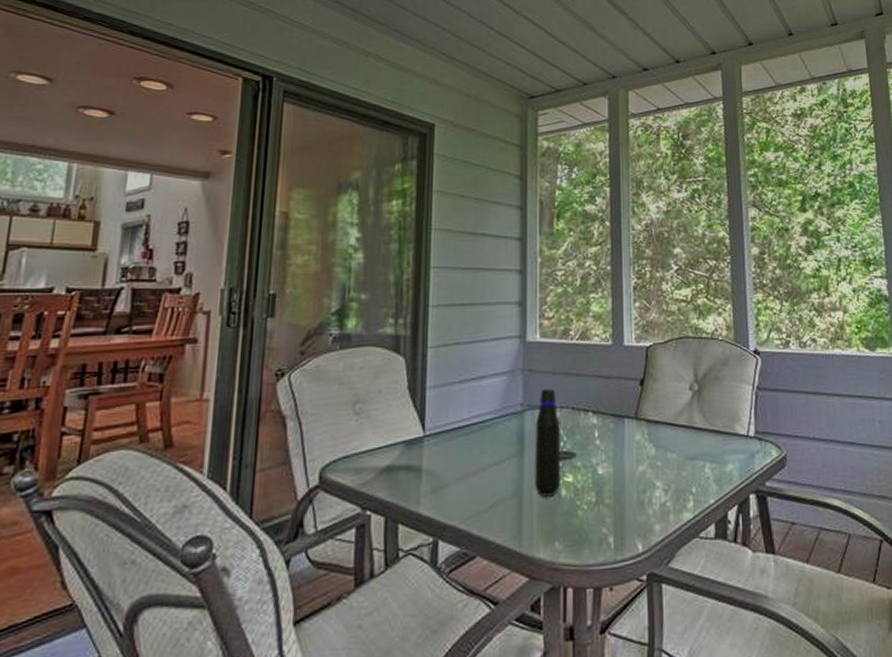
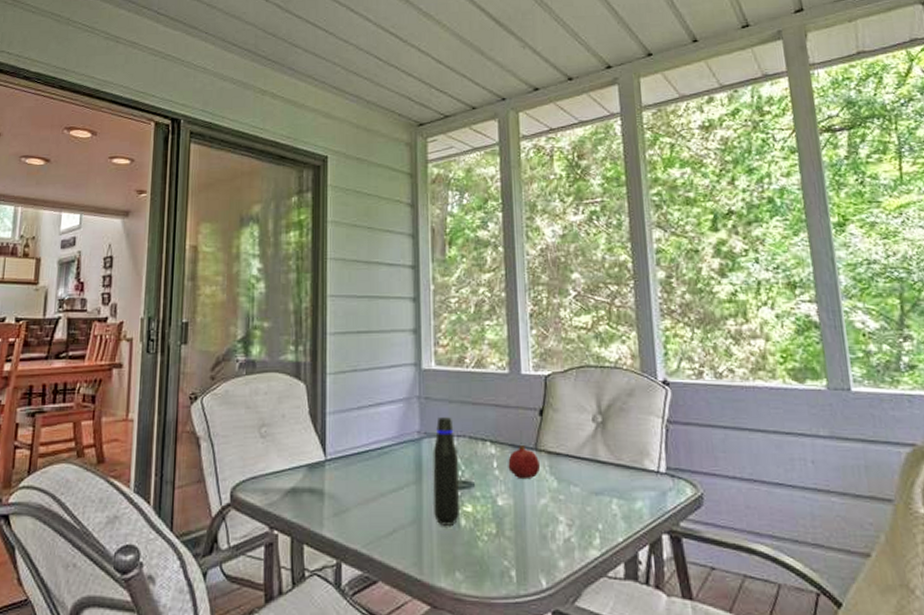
fruit: none [609,413,640,447] -> present [508,444,541,478]

